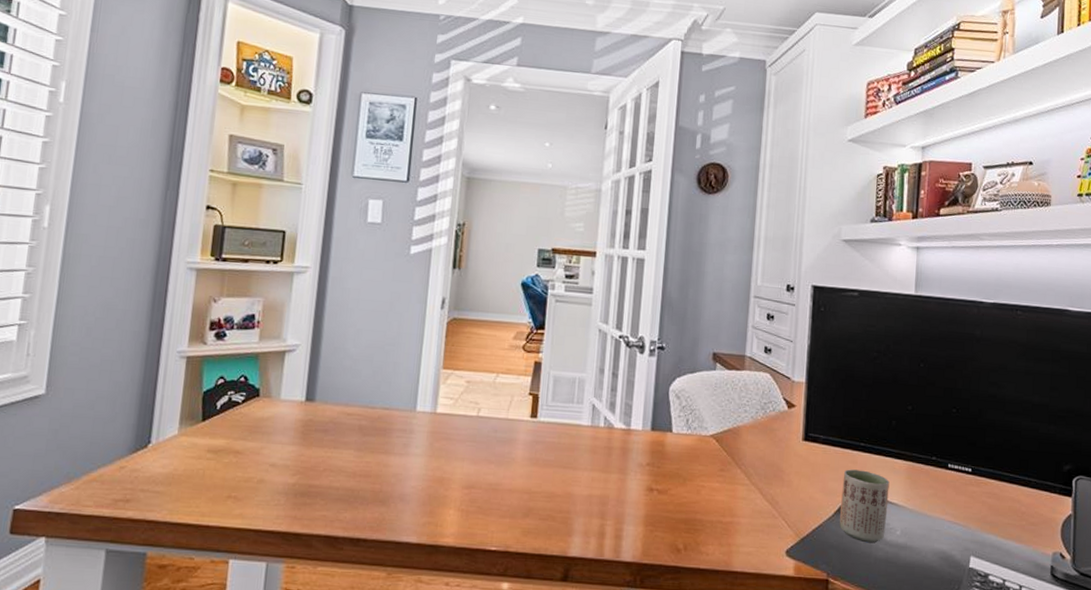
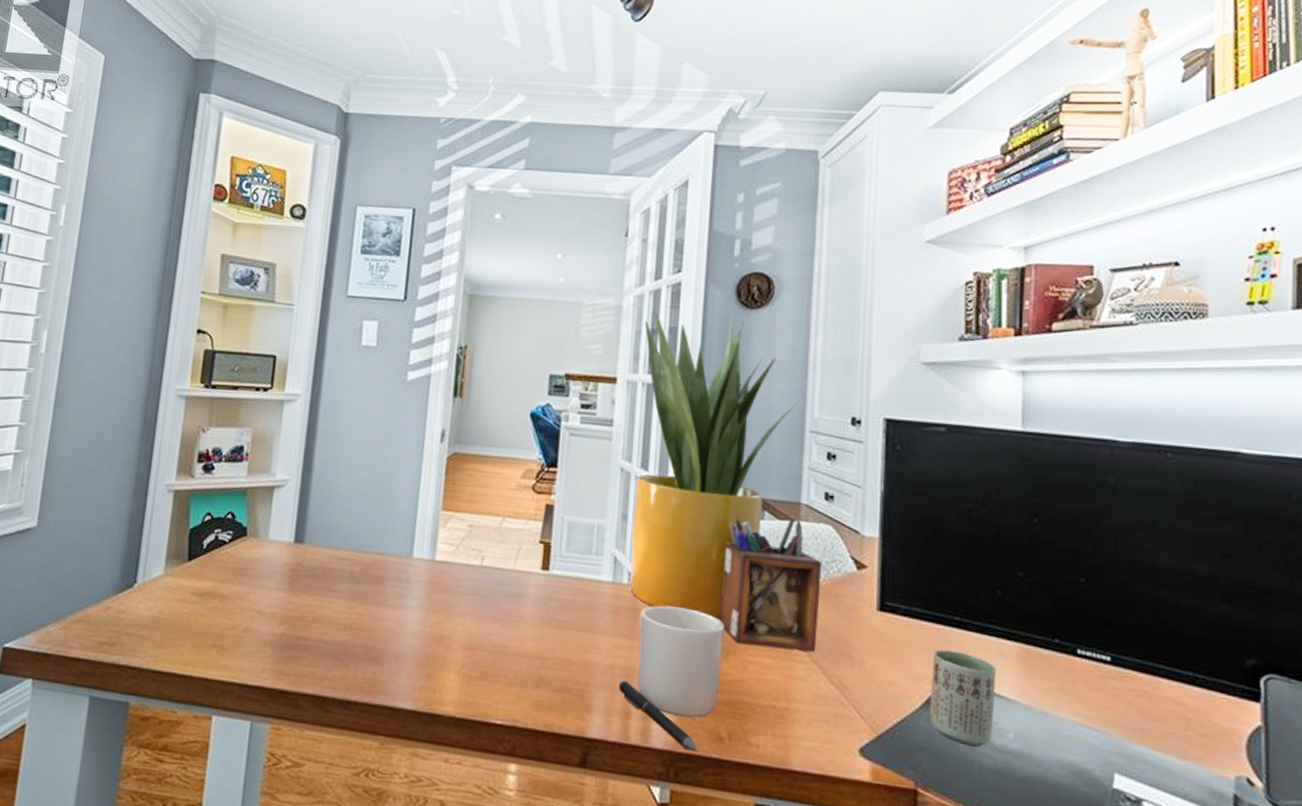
pen: none [596,507,660,562] -> present [619,680,698,752]
planter: none [605,196,747,453] -> present [630,312,800,620]
mug: none [611,443,683,535] -> present [637,605,724,719]
desk organizer: none [679,367,761,476] -> present [720,516,822,652]

